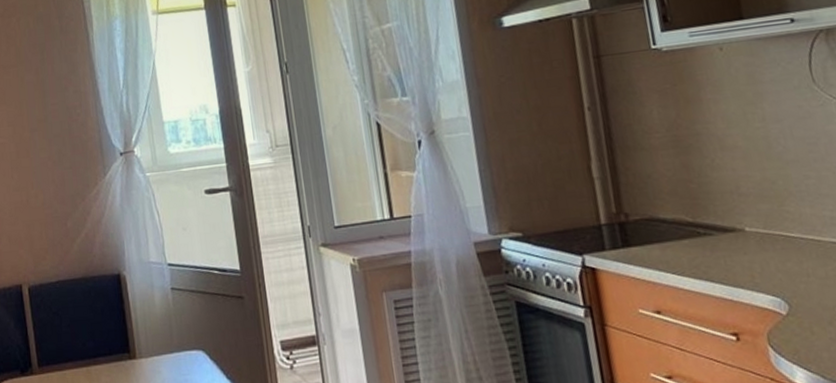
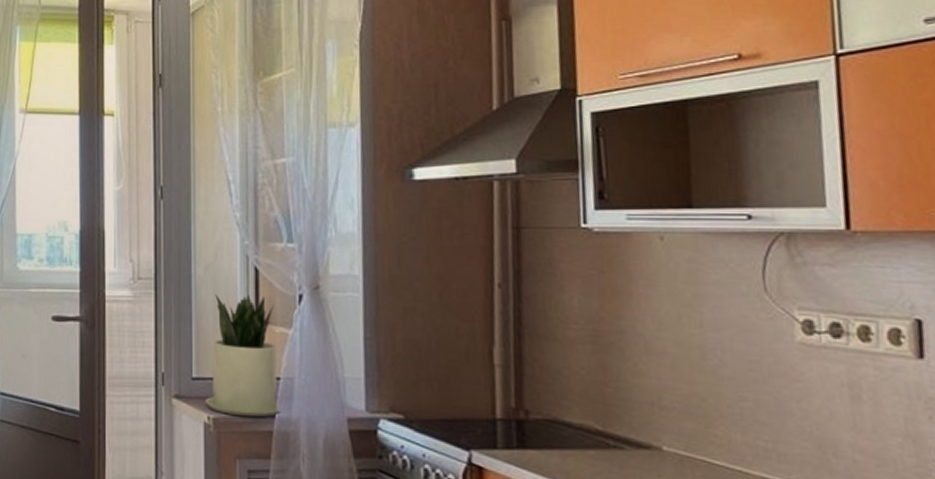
planter: none [345,147,417,255] -> present [206,294,283,418]

